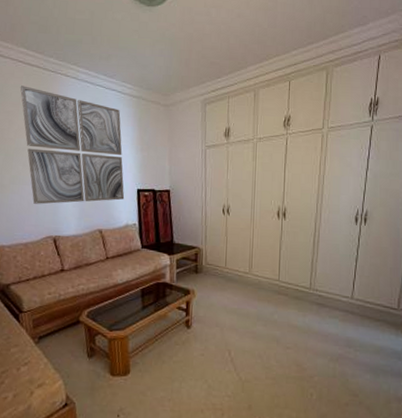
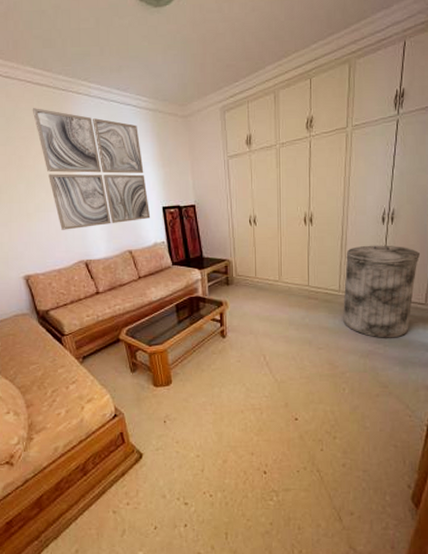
trash can: none [313,244,392,343] -> present [343,245,420,338]

